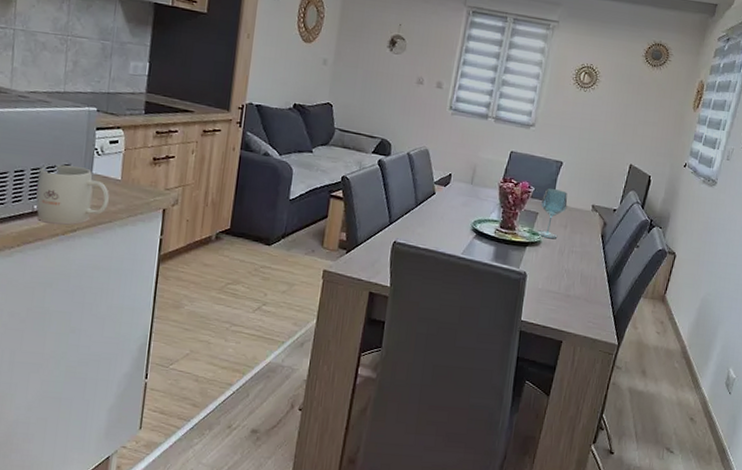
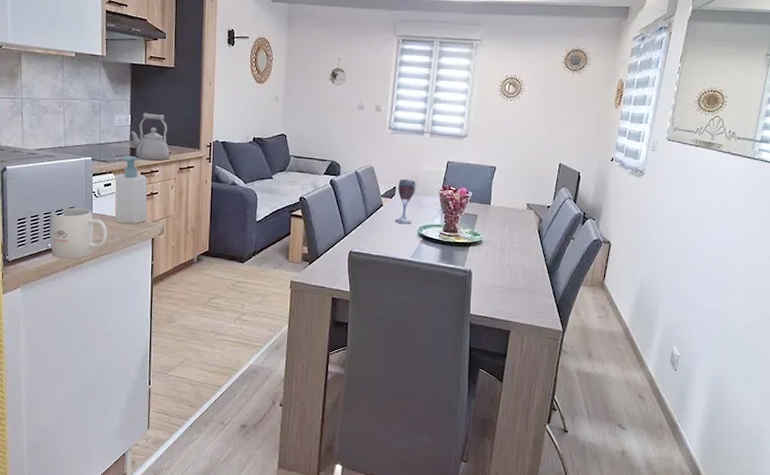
soap bottle: none [120,110,163,192] -> present [115,156,148,225]
kettle: none [146,61,194,120] -> present [130,112,171,161]
cup: none [448,166,474,217] -> present [395,179,416,224]
wine glass: present [537,187,568,239] -> none [478,191,504,238]

